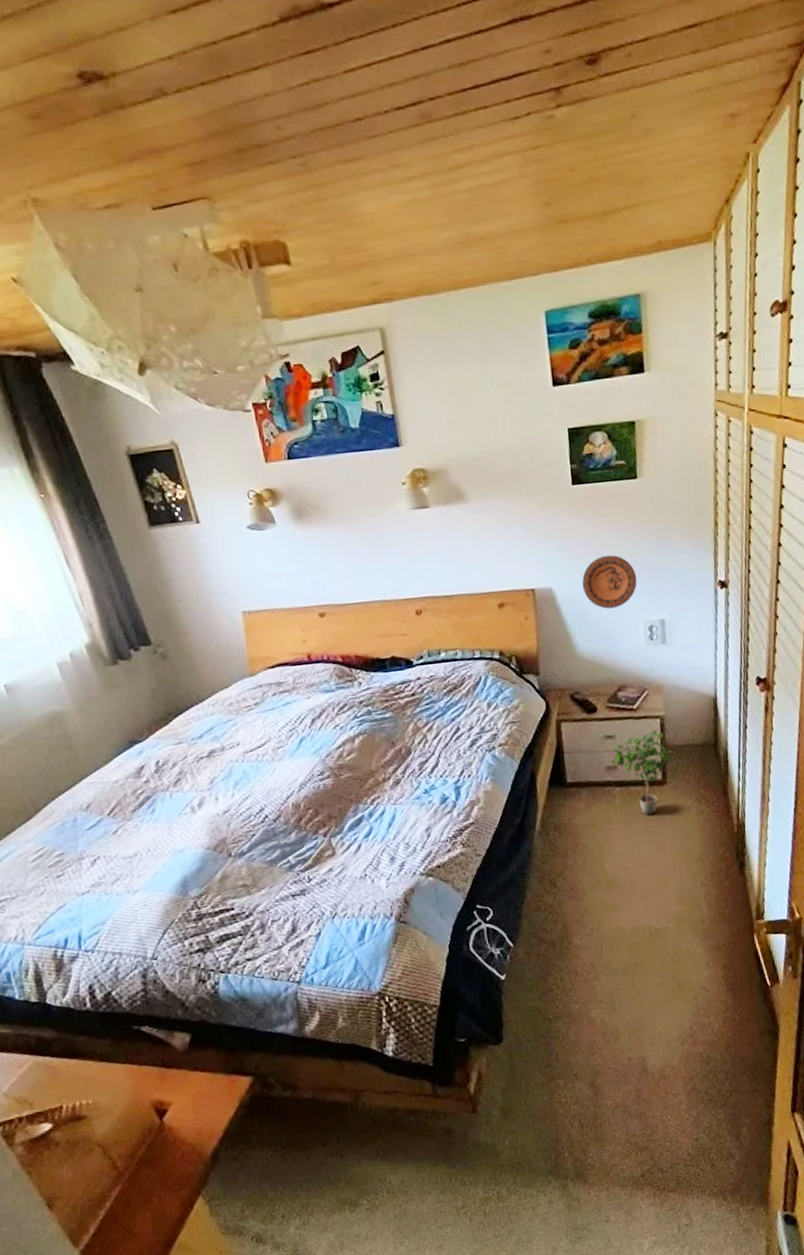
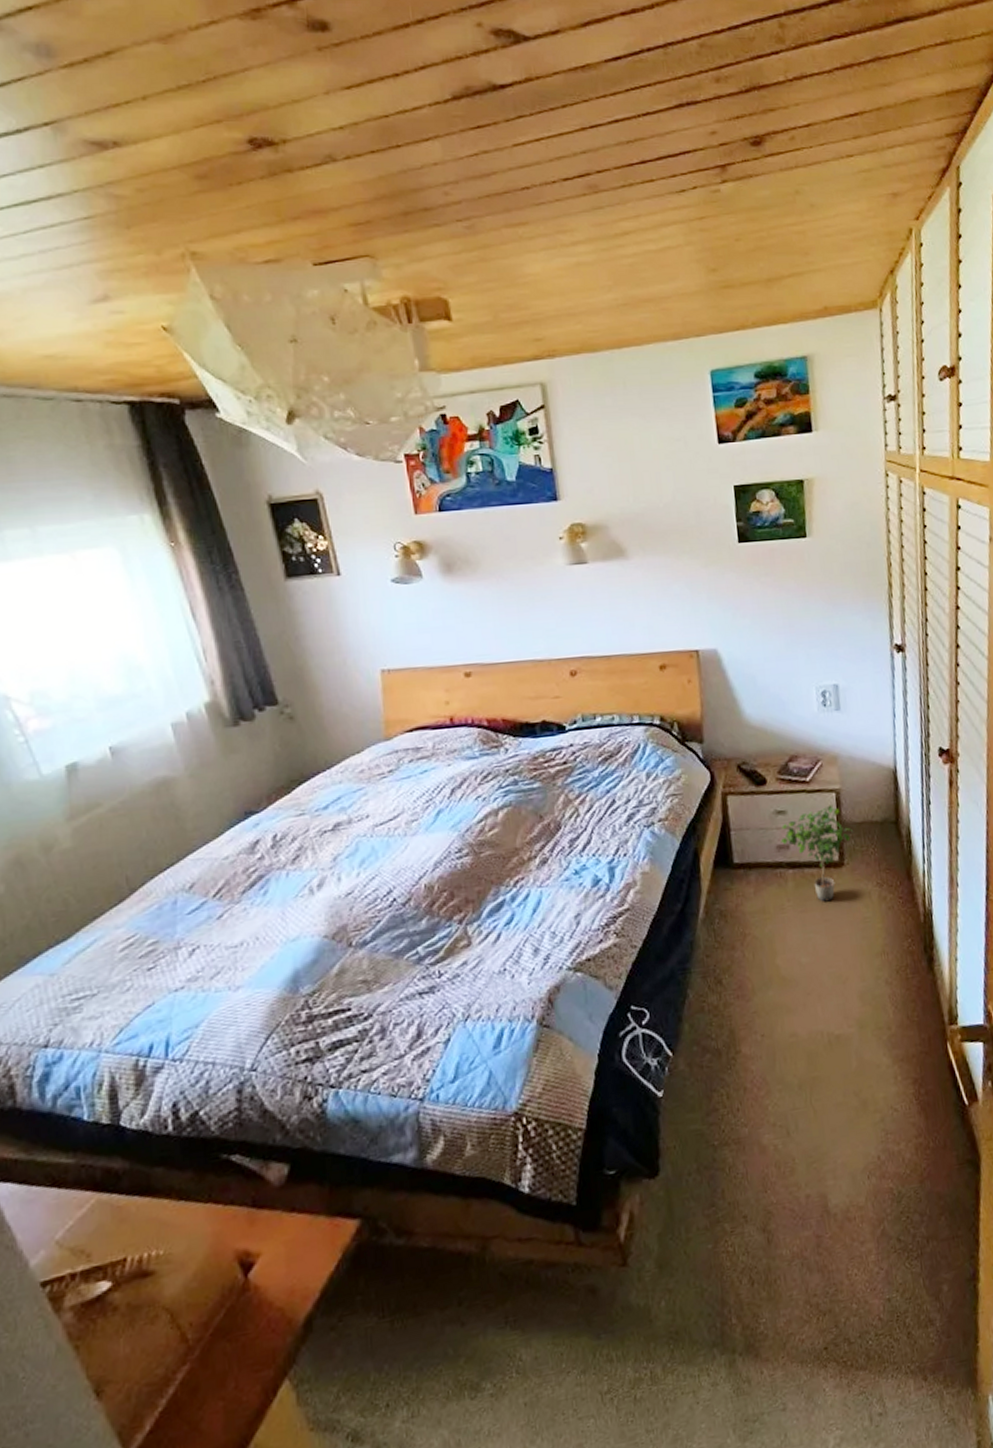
decorative plate: present [581,555,637,609] -> none [749,615,809,673]

